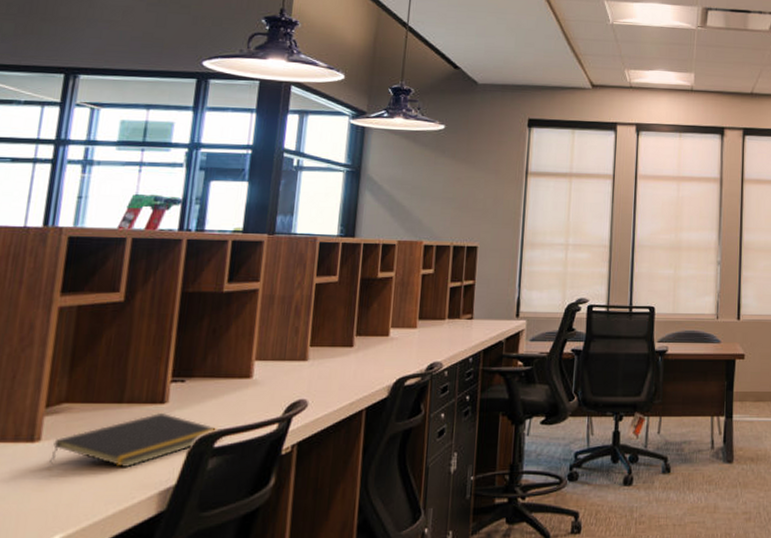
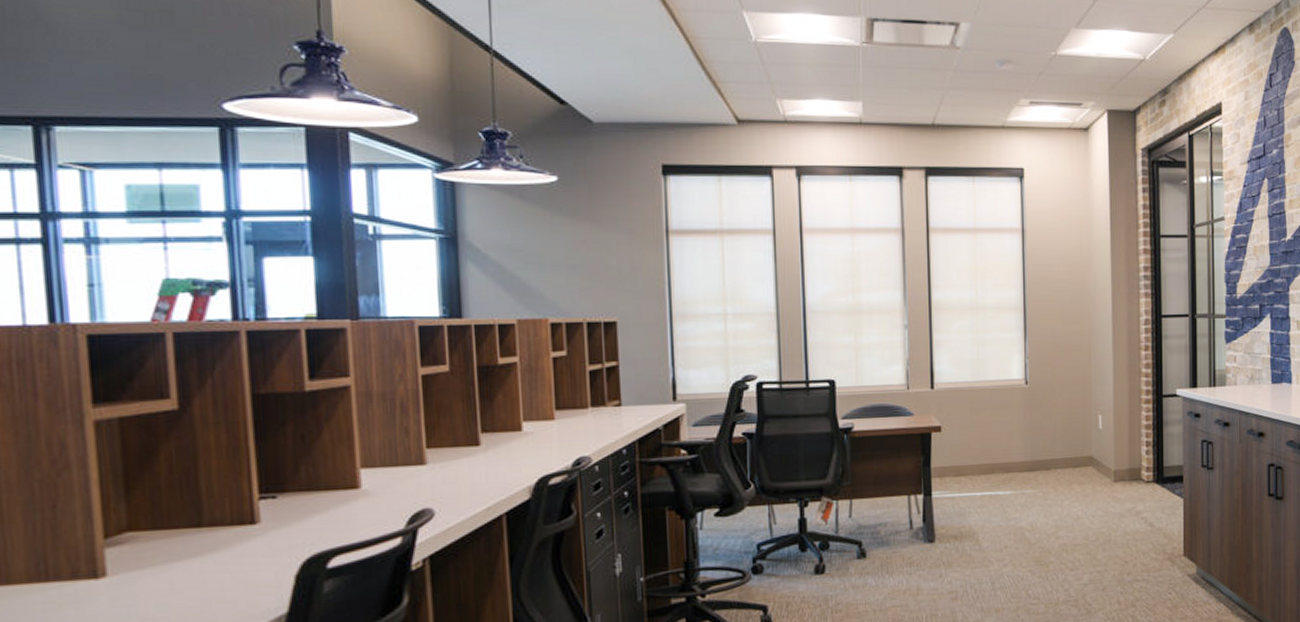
notepad: present [49,413,221,468] -> none [124,535,332,602]

